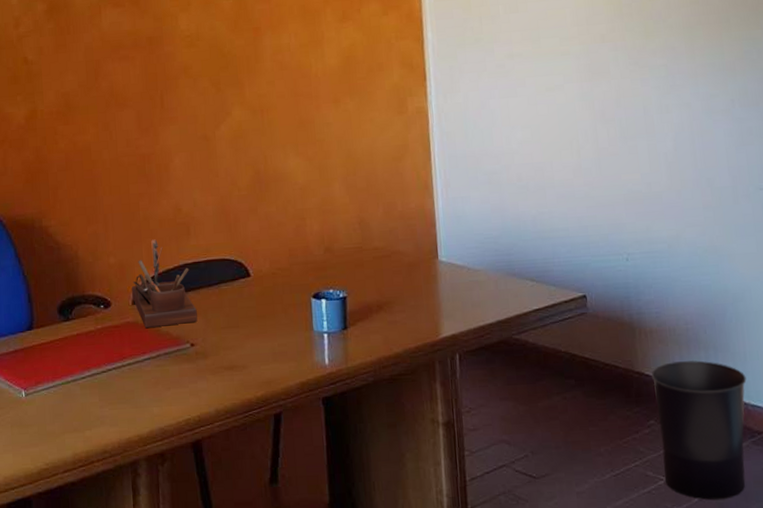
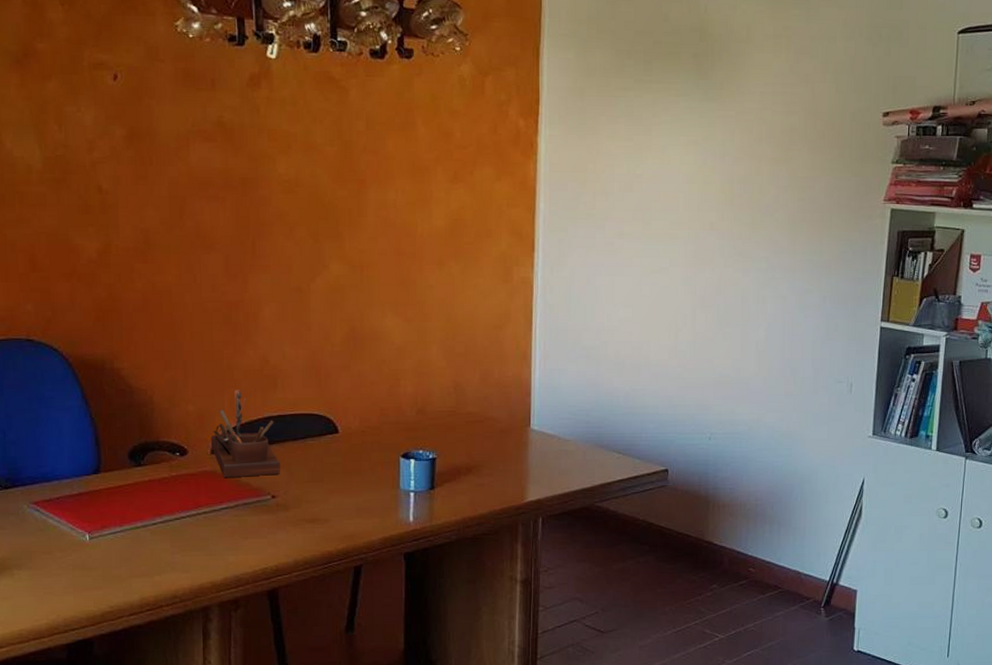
waste bin: present [651,360,747,499] -> none [719,533,803,655]

